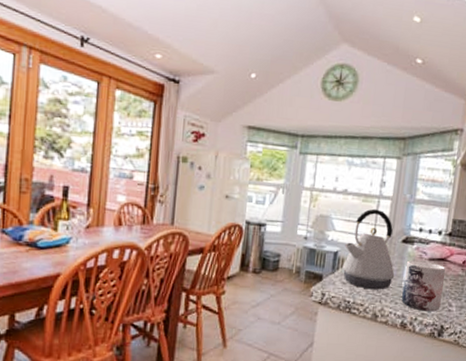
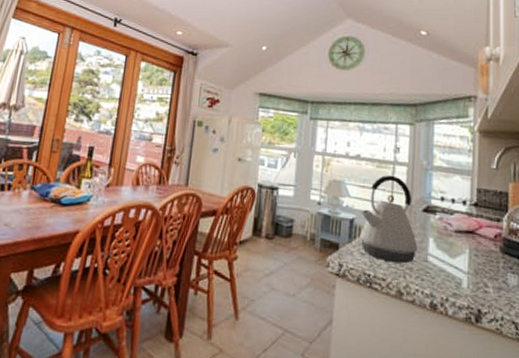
mug: present [402,260,446,312] -> none [429,231,476,293]

